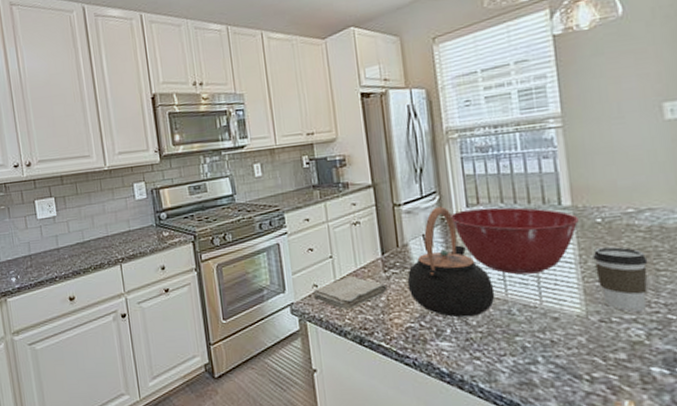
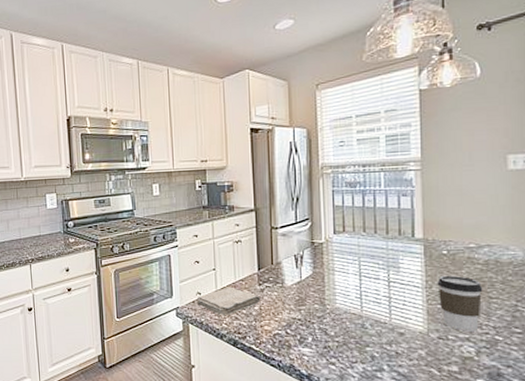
teapot: present [407,206,495,318] -> none [278,231,352,328]
mixing bowl: present [451,207,579,275] -> none [320,235,428,294]

